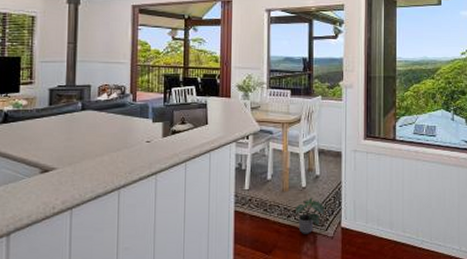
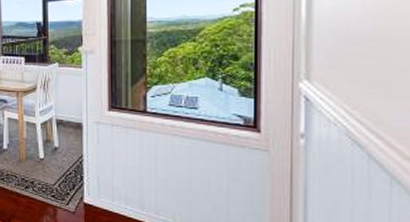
potted plant: present [294,197,325,234] -> none [32,169,65,207]

